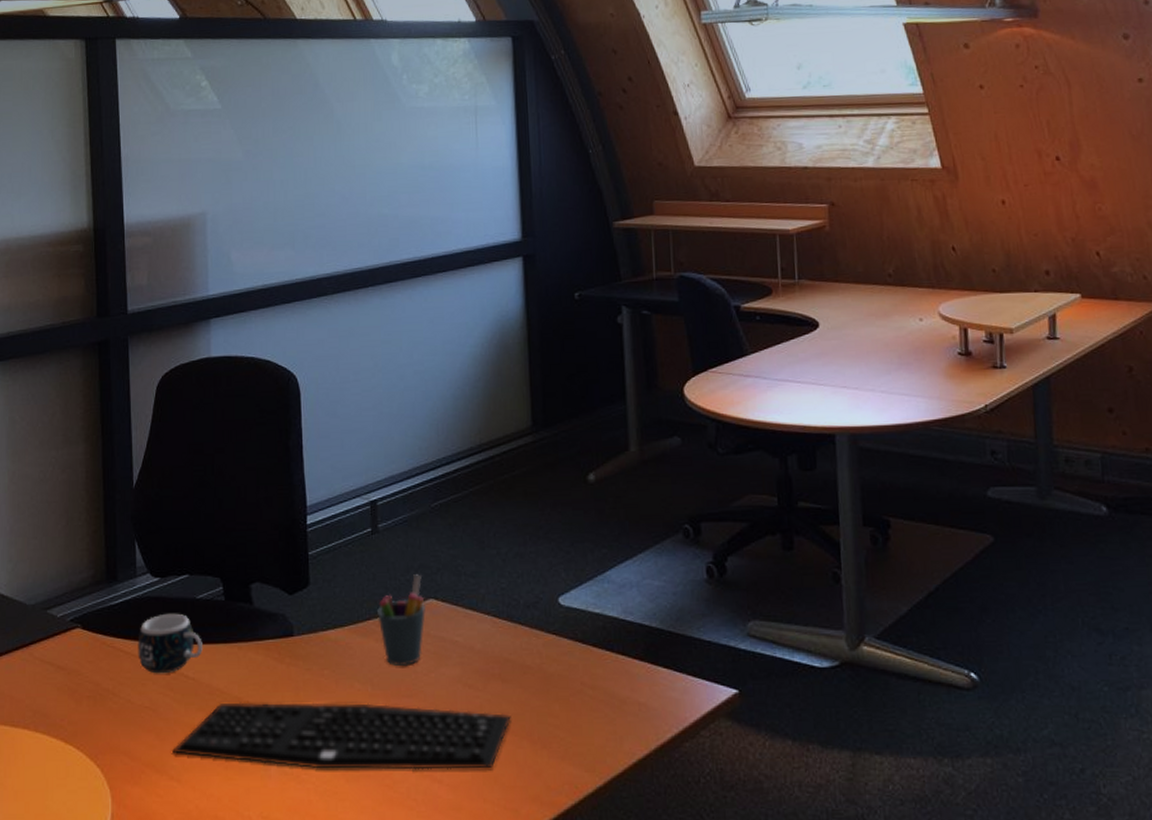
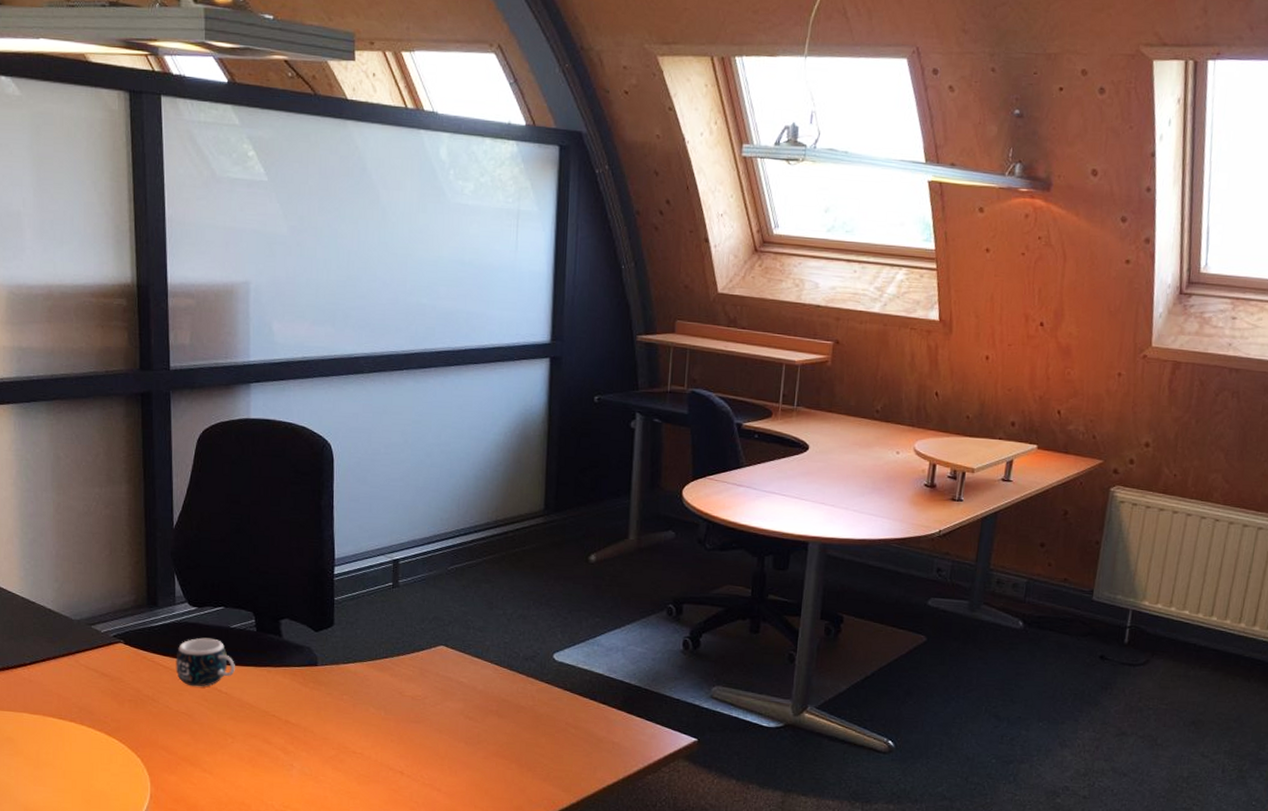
keyboard: present [172,702,511,770] -> none [206,715,504,783]
pen holder: present [377,574,425,667] -> none [393,624,436,699]

